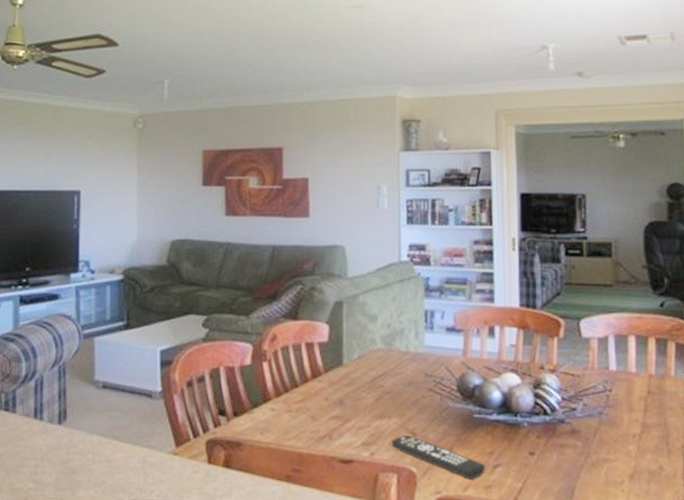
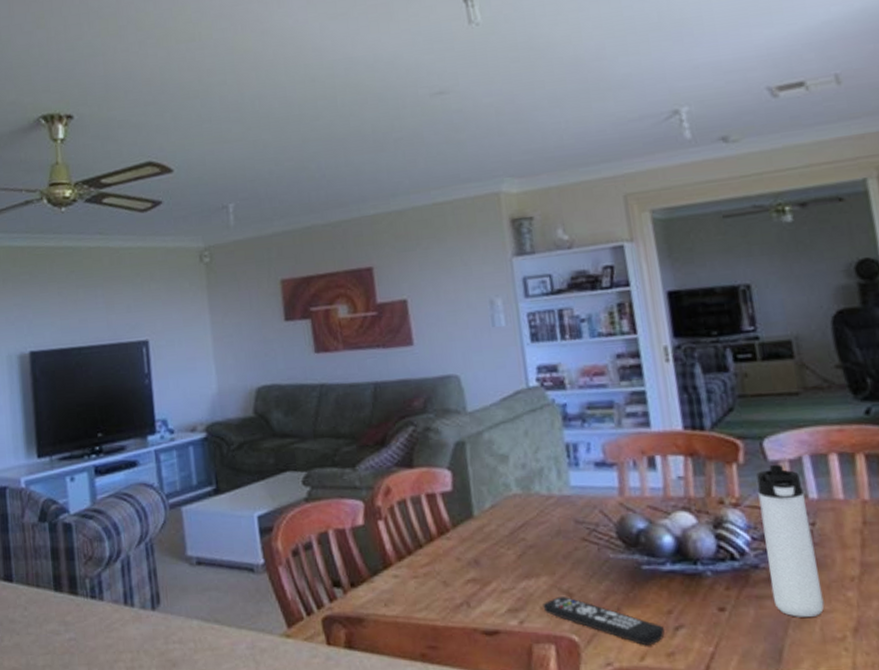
thermos bottle: none [571,340,611,464] -> present [756,464,825,617]

